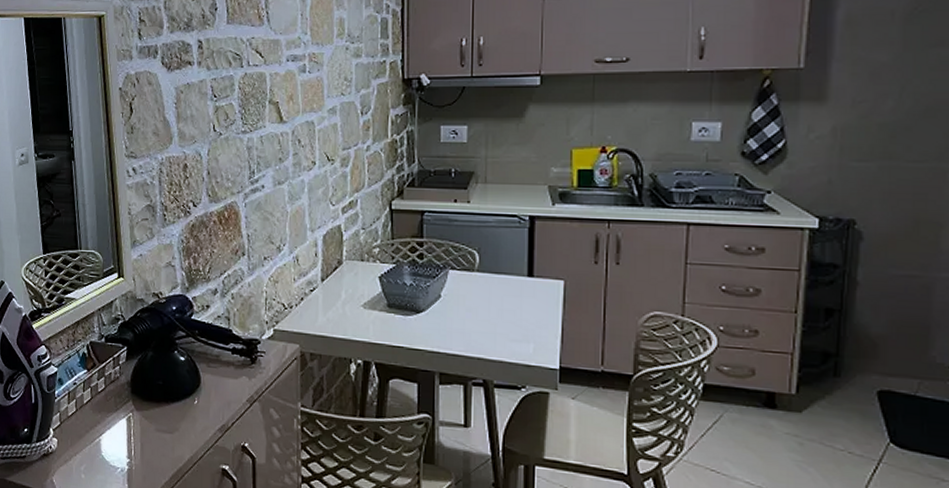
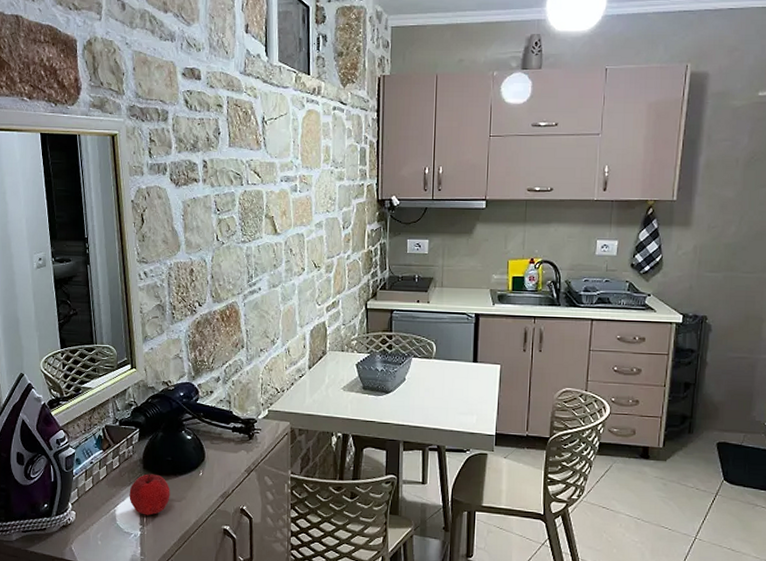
apple: none [115,398,161,448] -> present [129,473,170,516]

